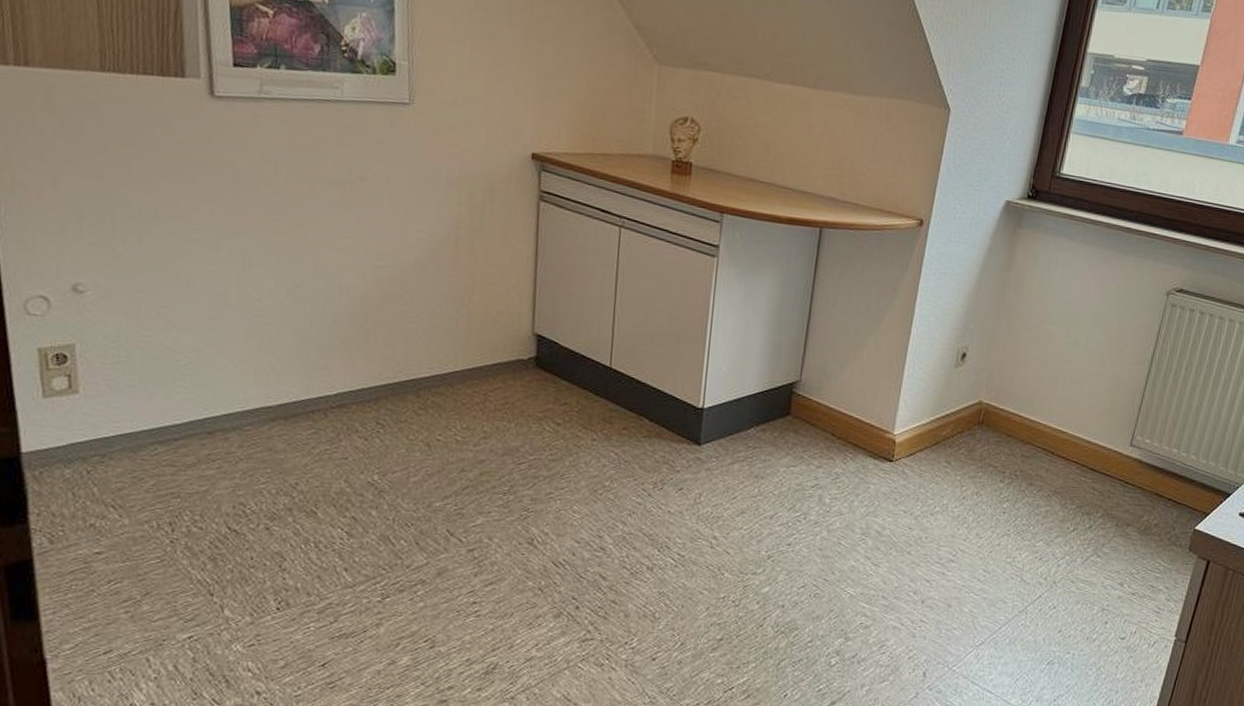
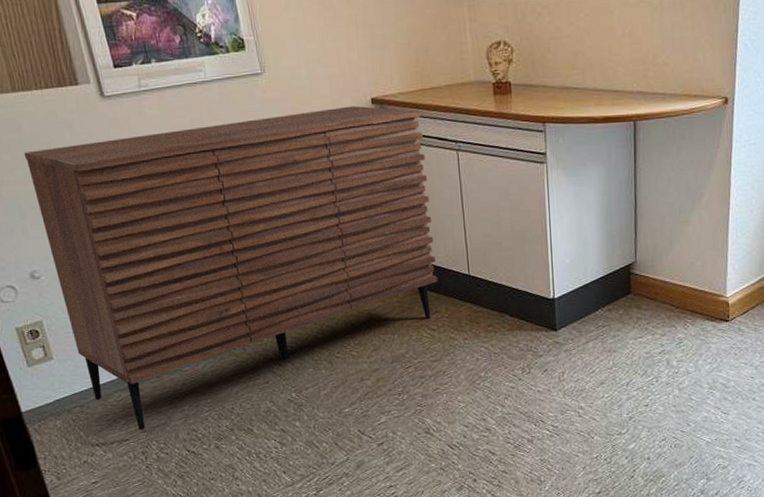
sideboard: none [97,142,587,496] -> present [23,106,438,430]

